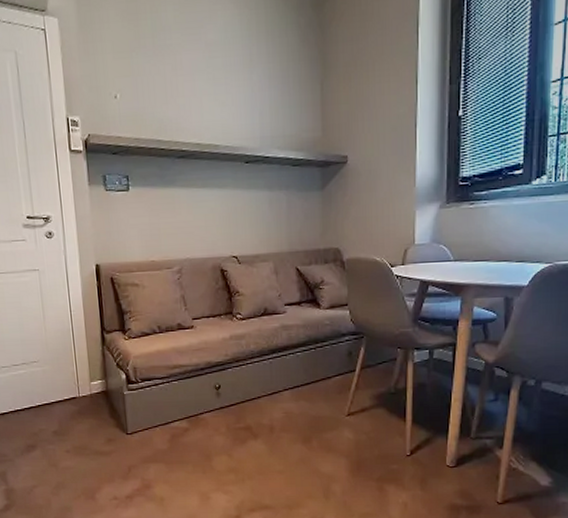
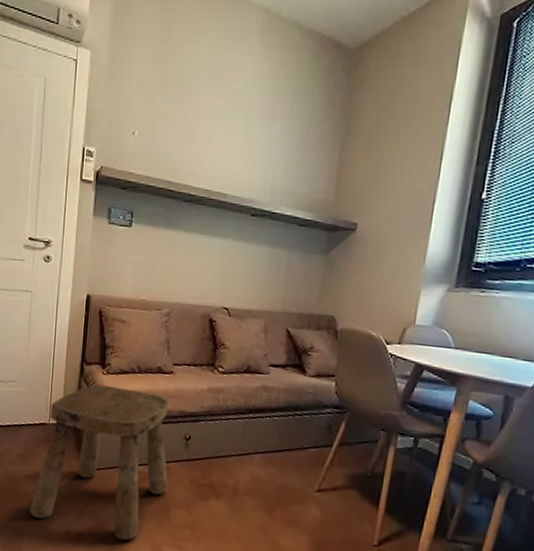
stool: none [73,350,207,495] -> present [29,385,169,541]

